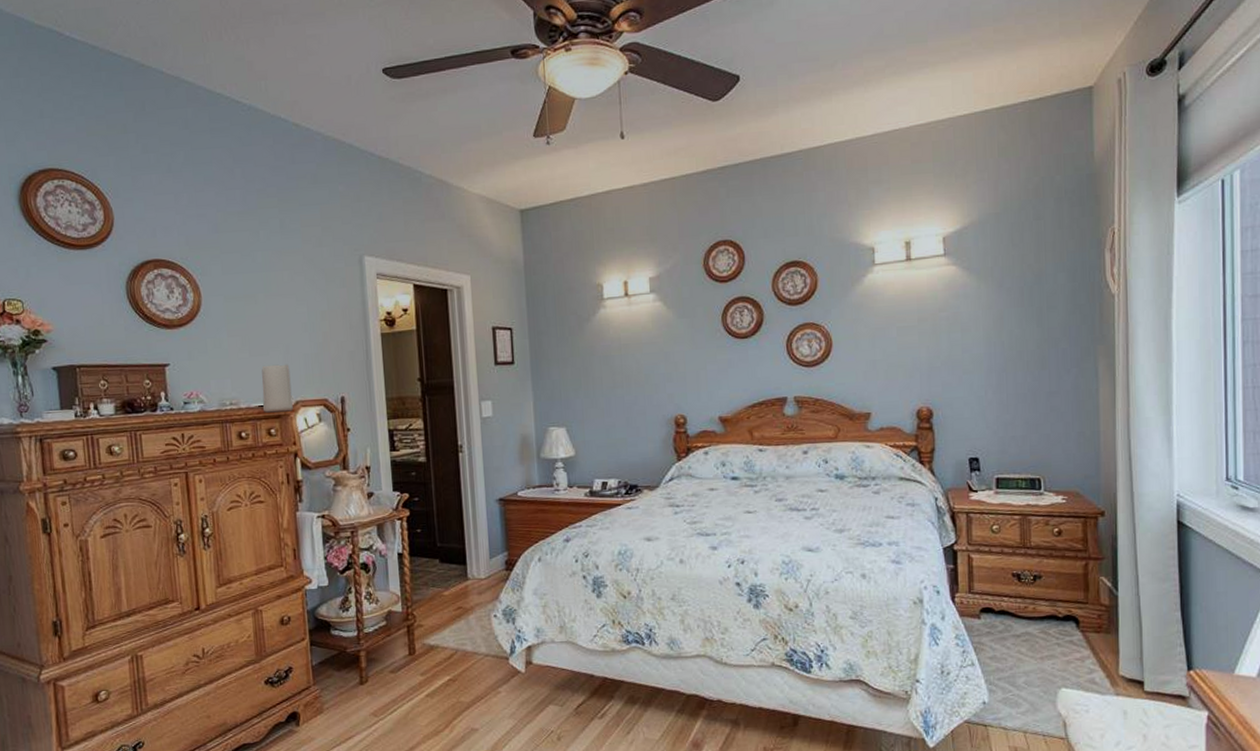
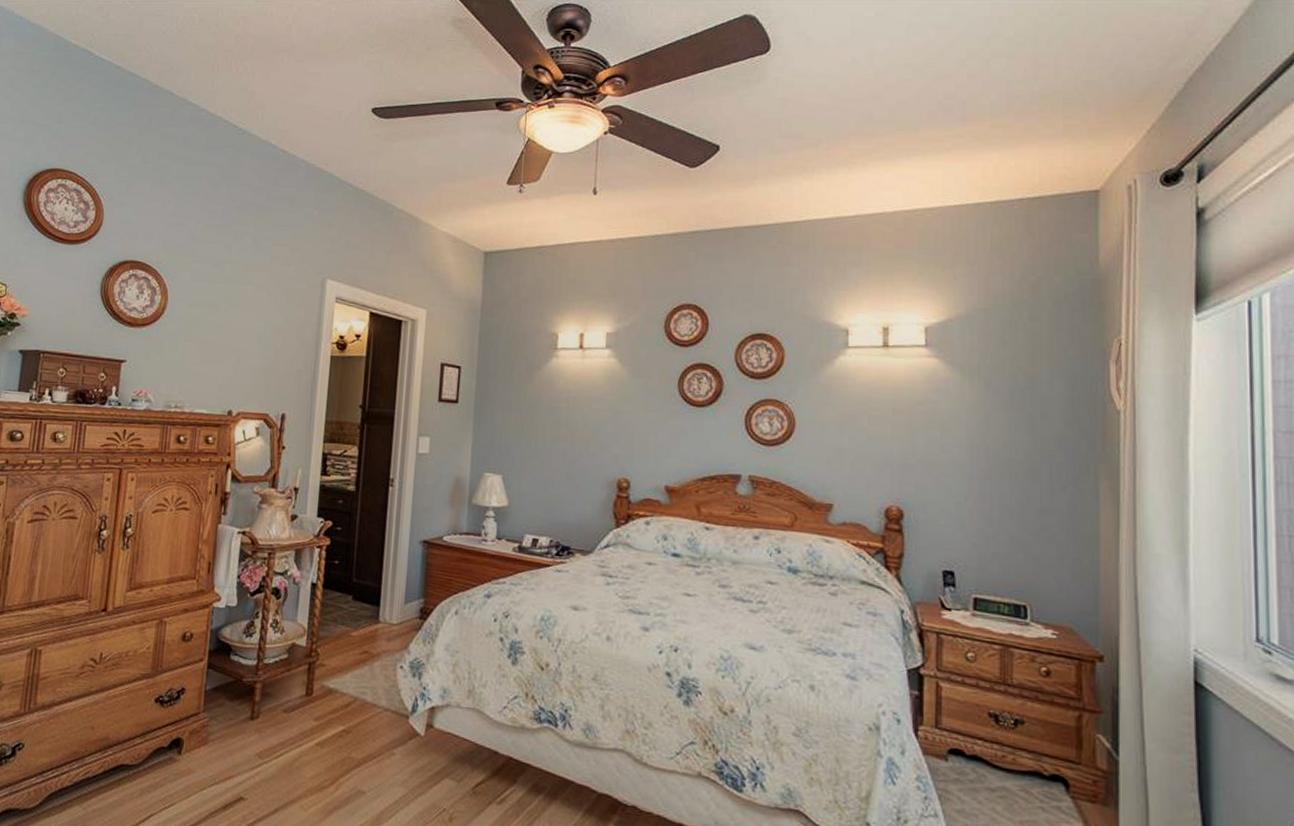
candle: present [262,364,293,414] -> none [204,373,238,423]

